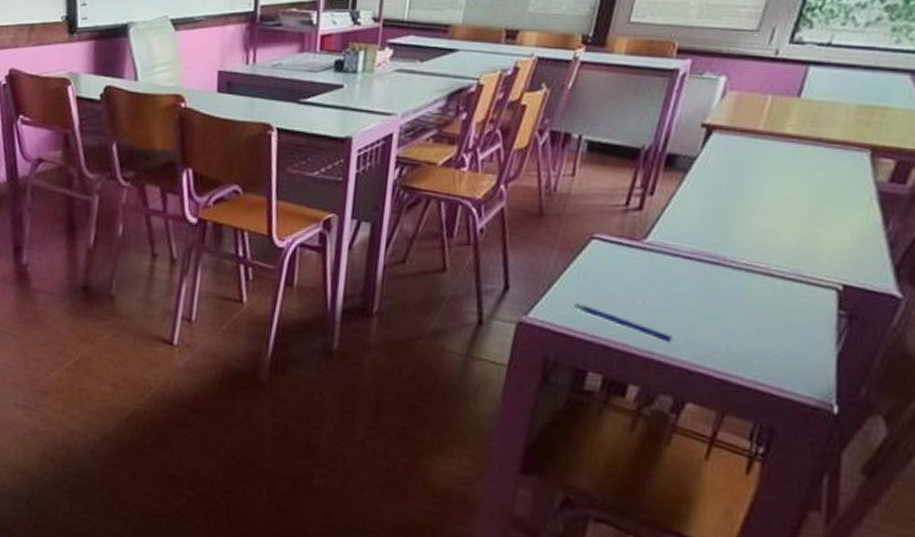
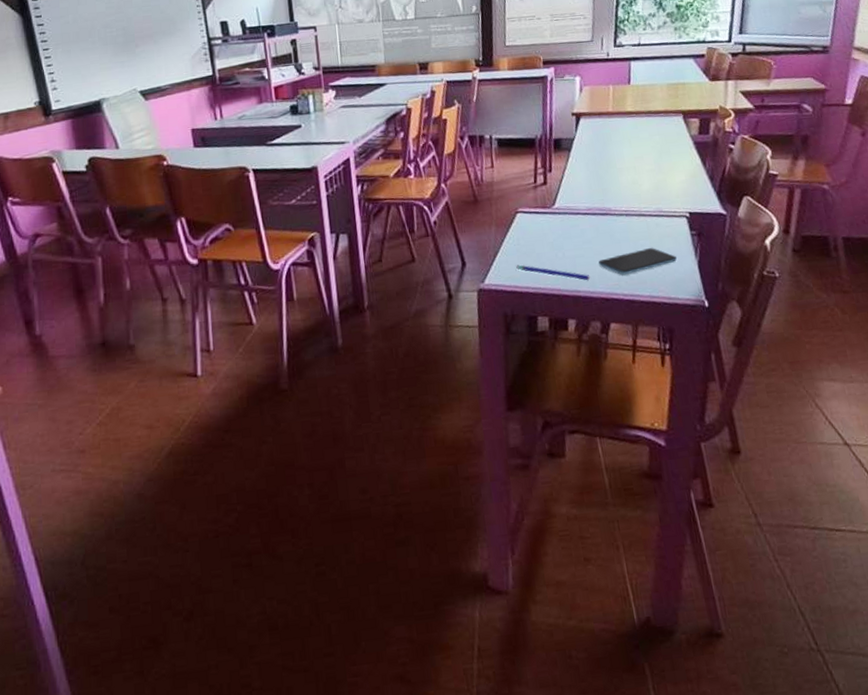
smartphone: none [688,319,807,347] -> present [598,248,677,276]

